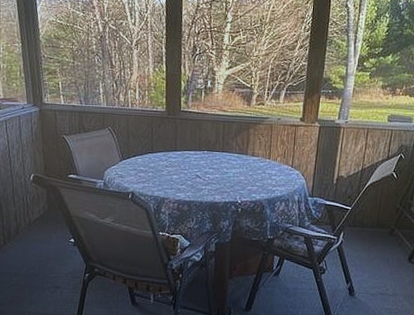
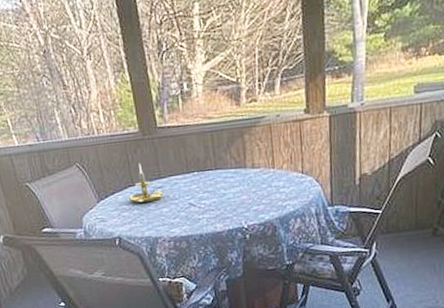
candle holder: none [146,136,179,169] -> present [128,163,166,204]

